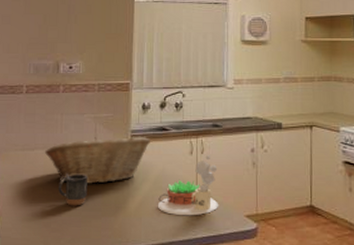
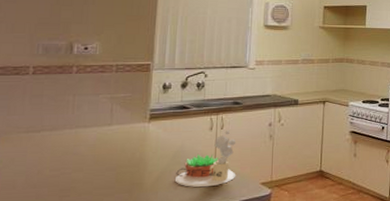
fruit basket: present [44,136,150,185] -> none [52,114,170,164]
mug: present [59,173,87,206] -> none [67,153,101,186]

